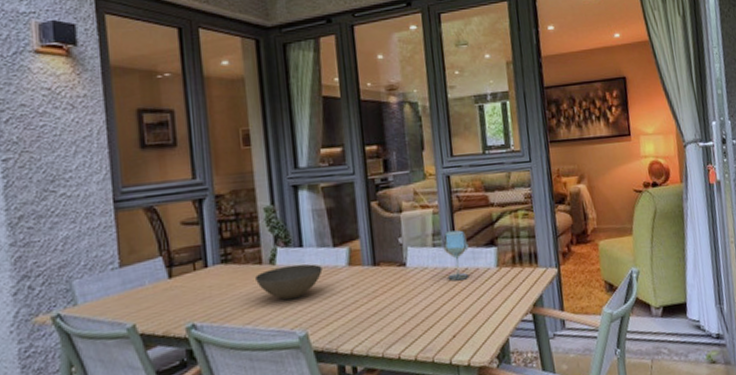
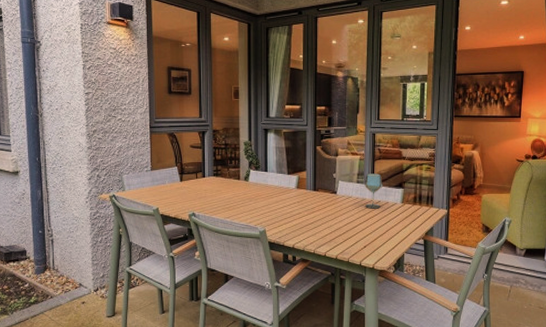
bowl: present [255,264,323,301] -> none [235,183,279,206]

